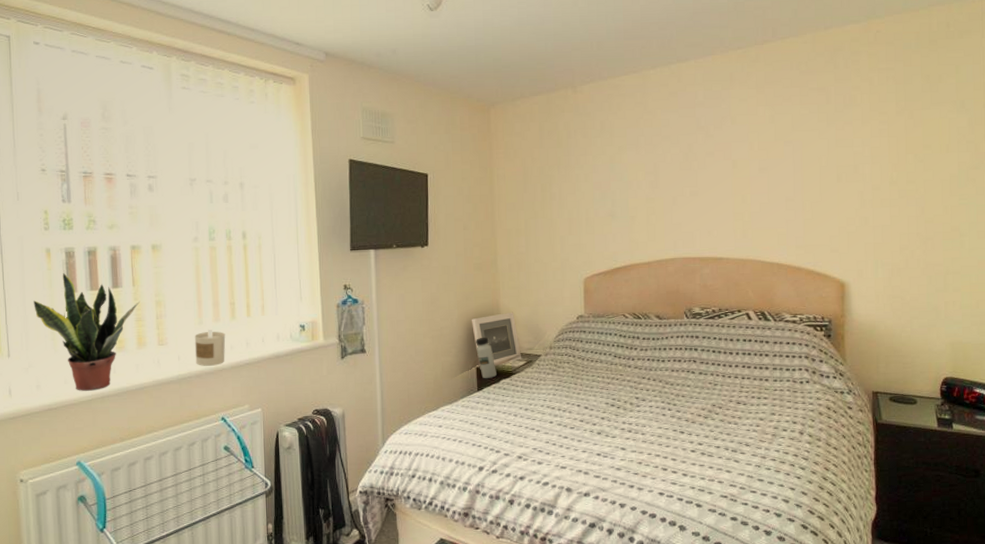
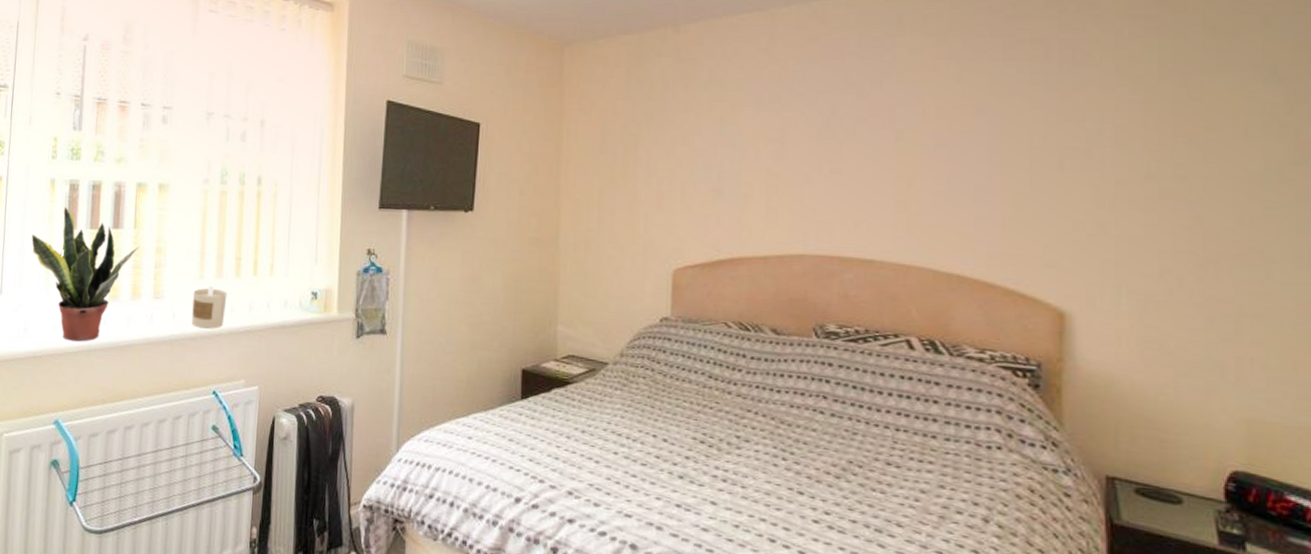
picture frame: present [471,312,522,370] -> none [519,303,583,372]
water bottle: present [476,337,498,379] -> none [523,331,549,386]

